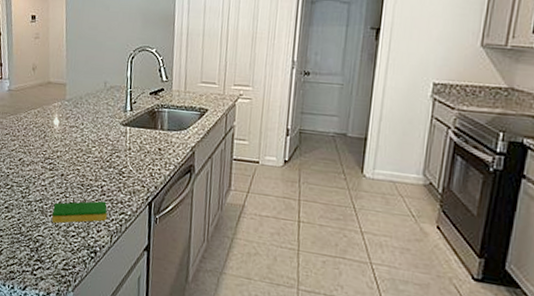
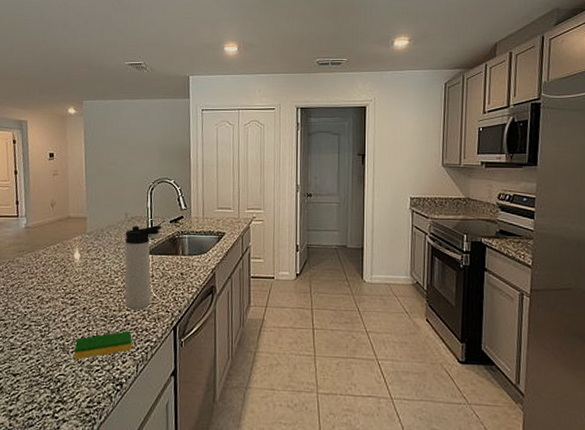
thermos bottle: none [101,95,141,182] -> present [124,225,162,310]

